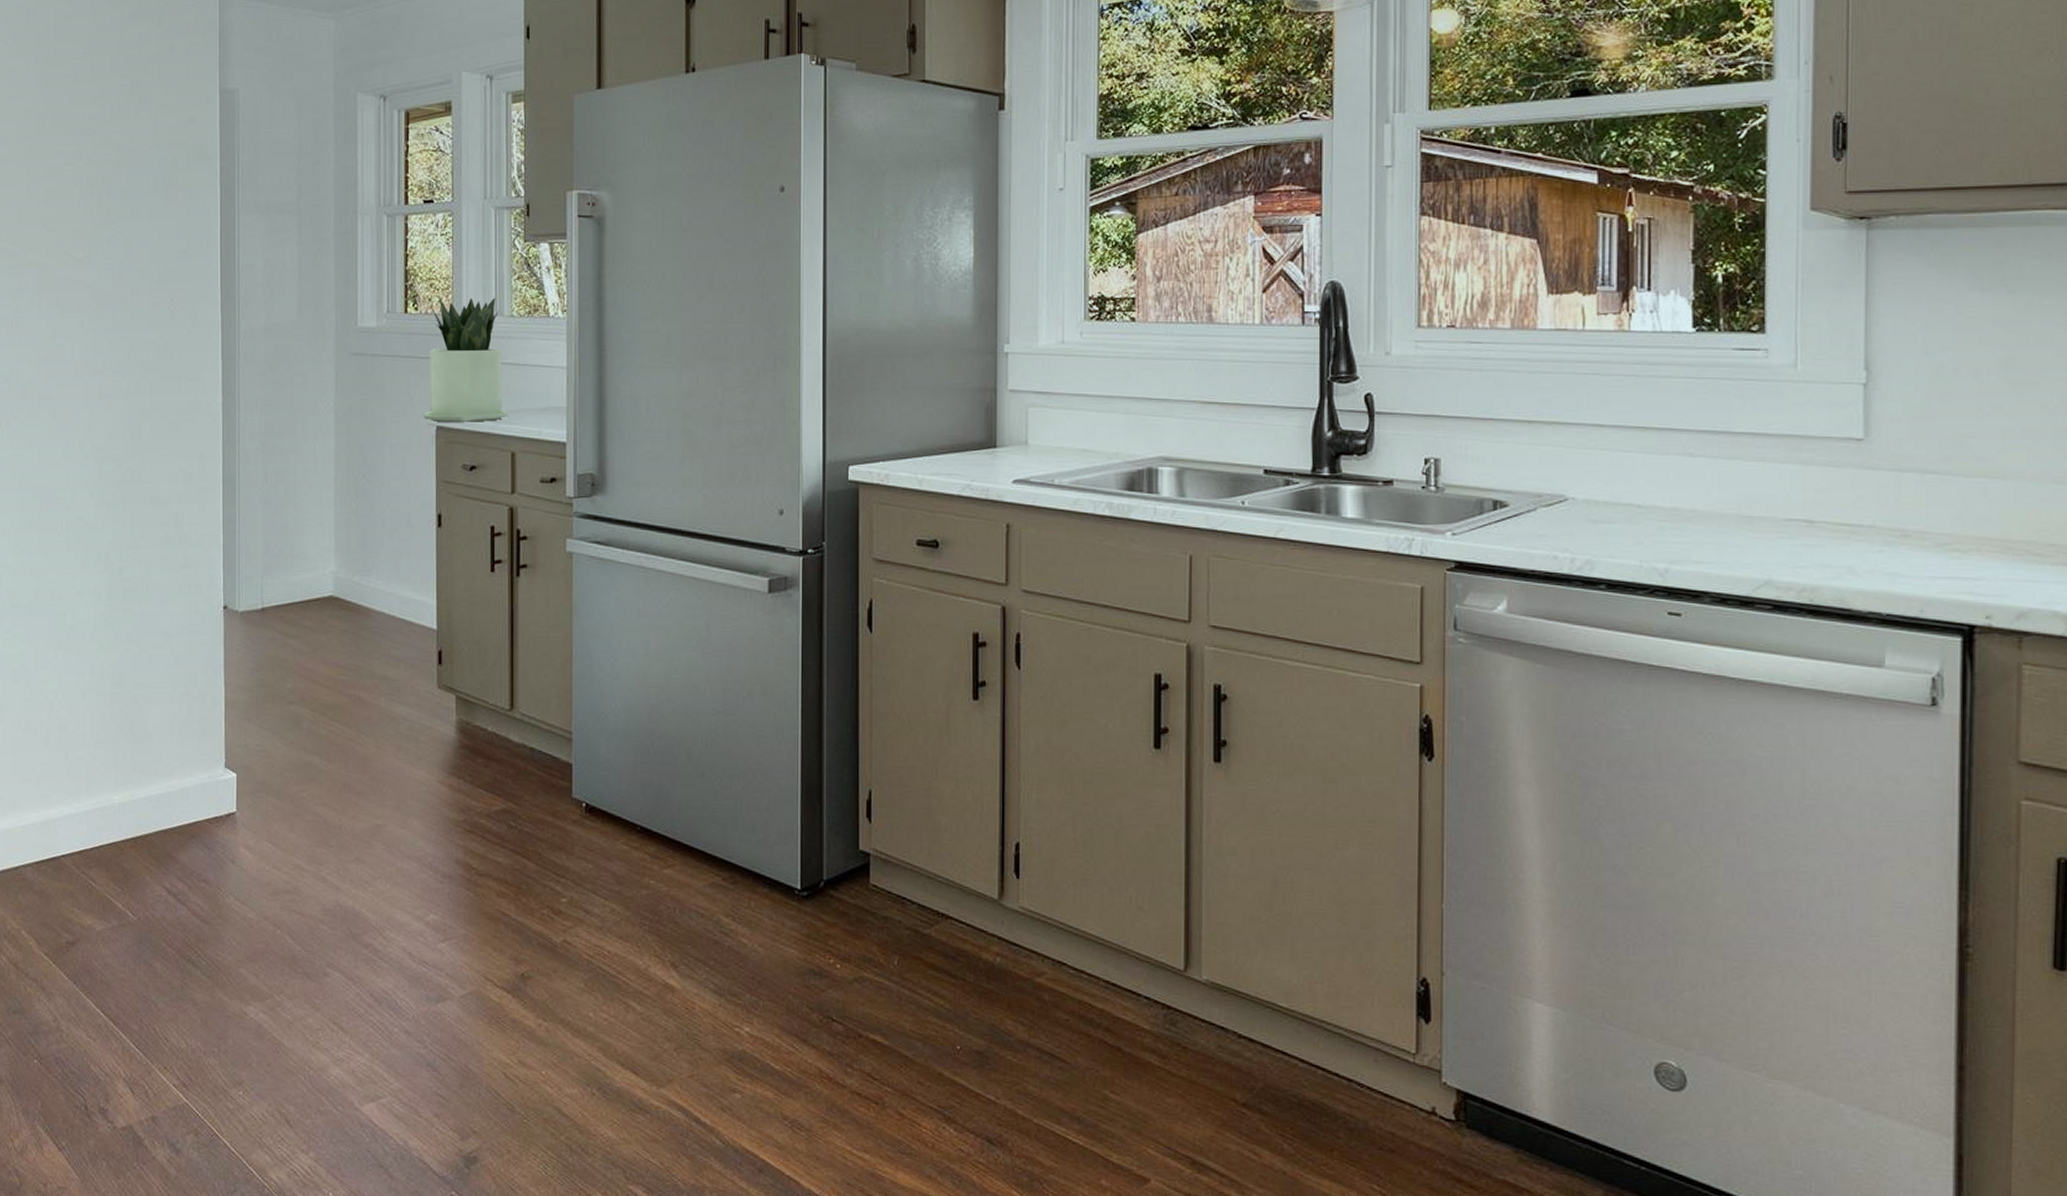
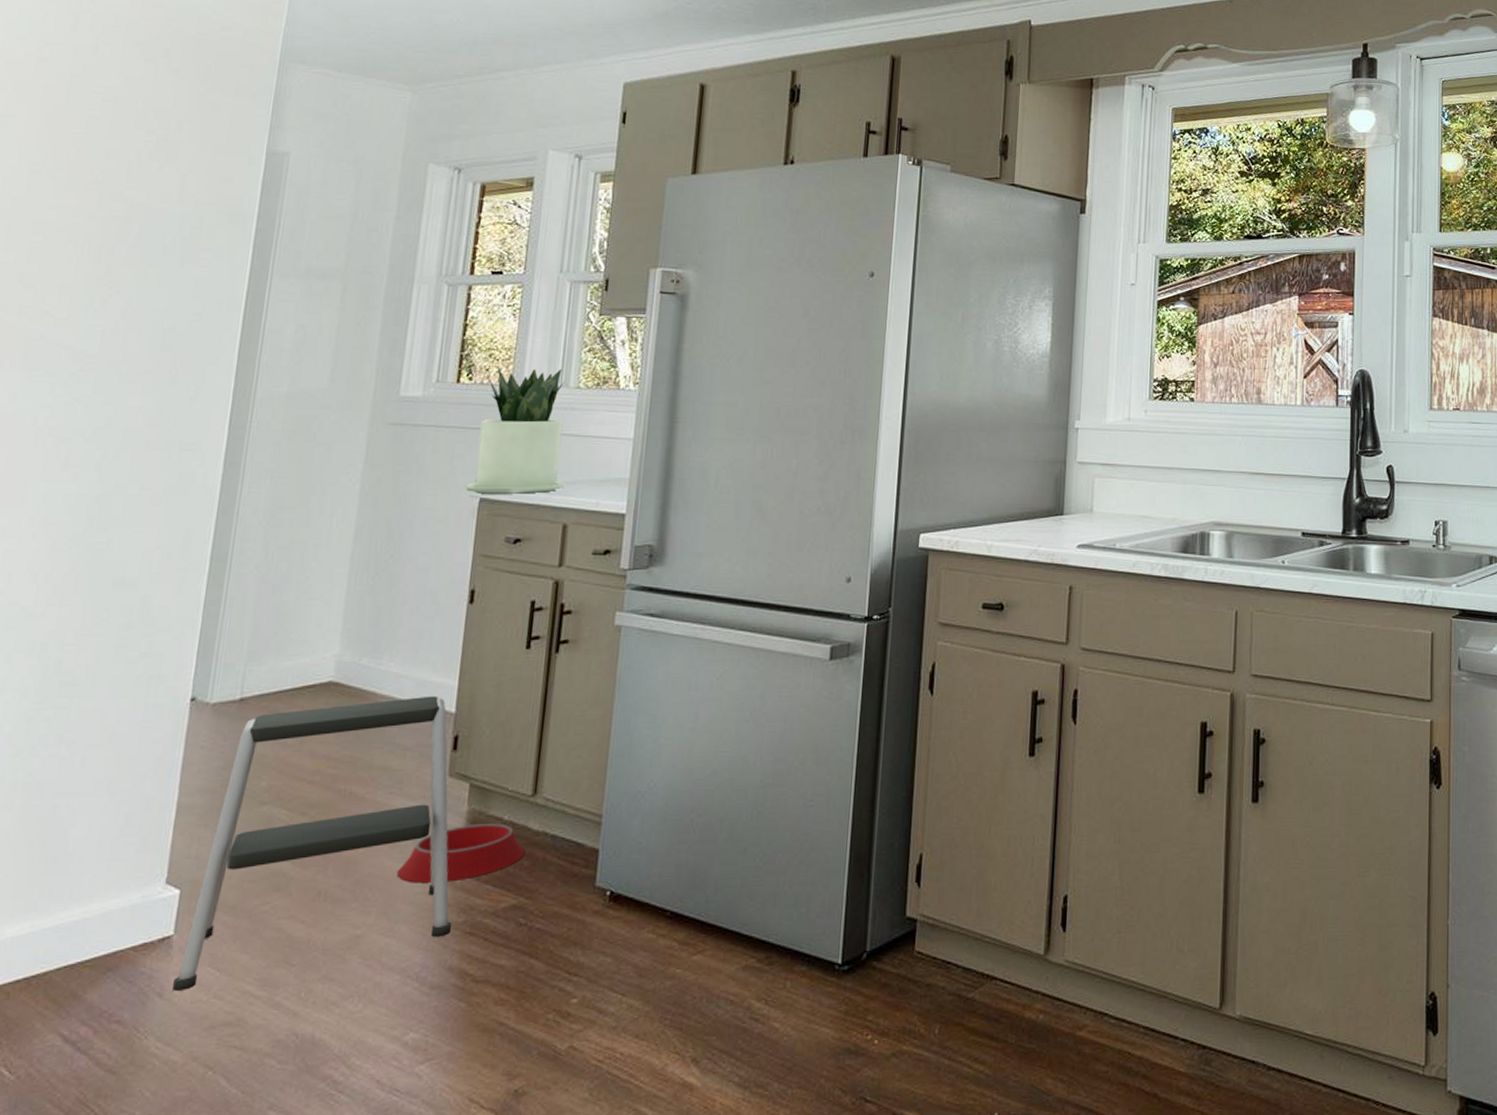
step stool: none [242,612,455,860] -> present [172,696,452,991]
pet bowl: none [404,733,509,783] -> present [396,824,526,883]

